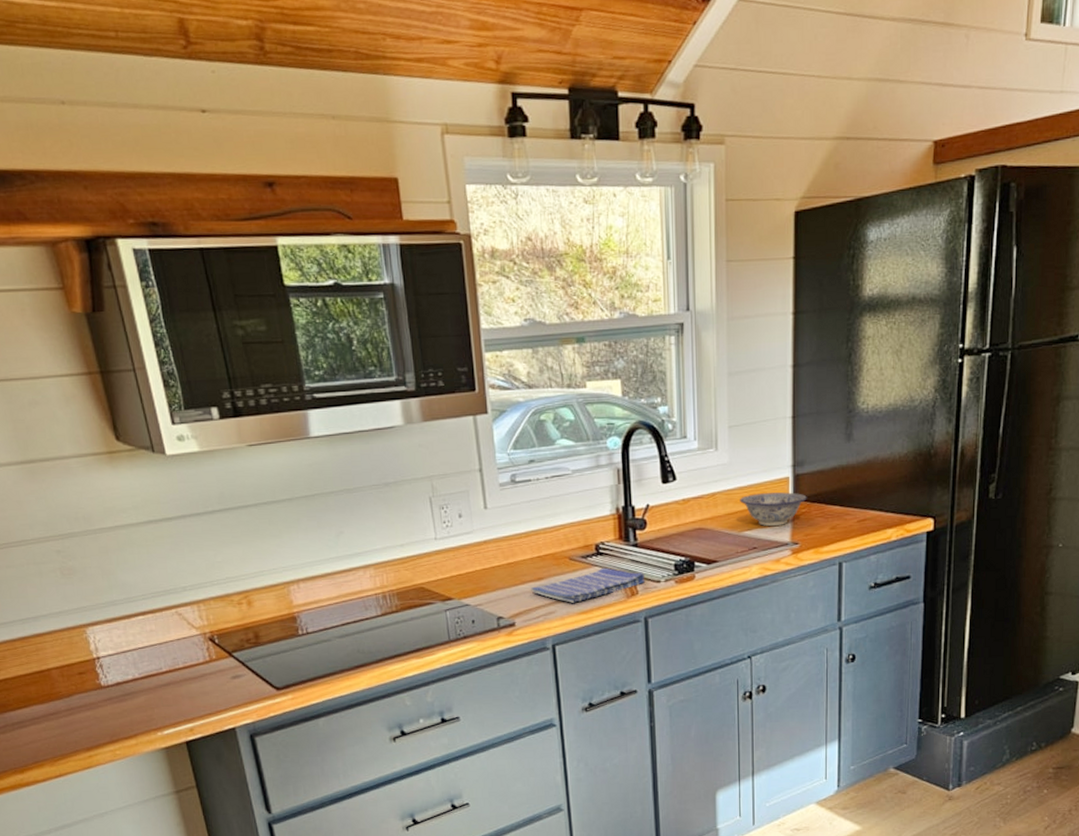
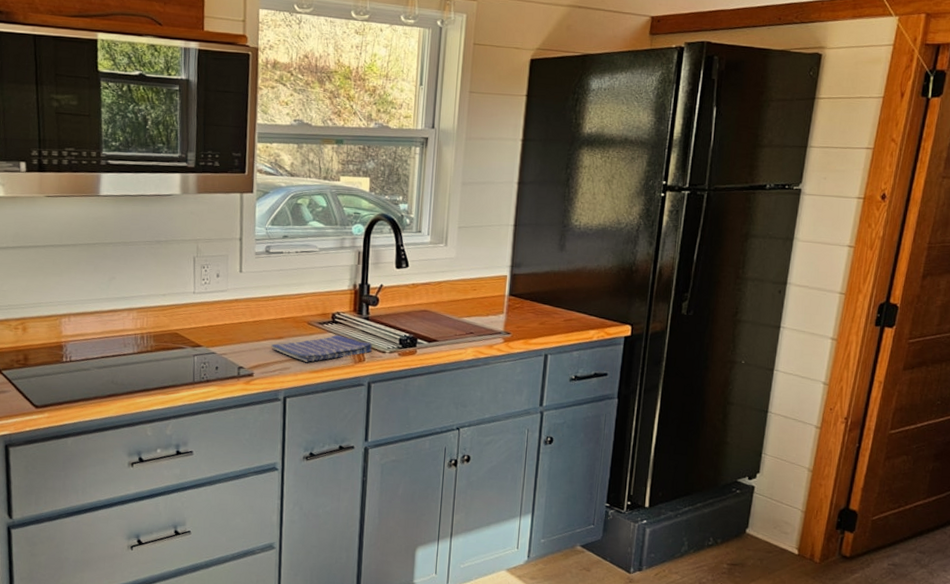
bowl: present [740,492,807,527] -> none [462,286,521,317]

